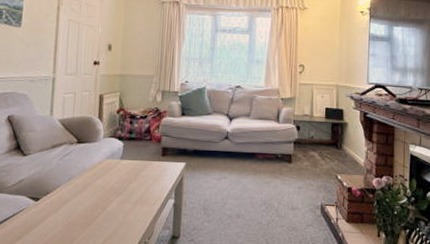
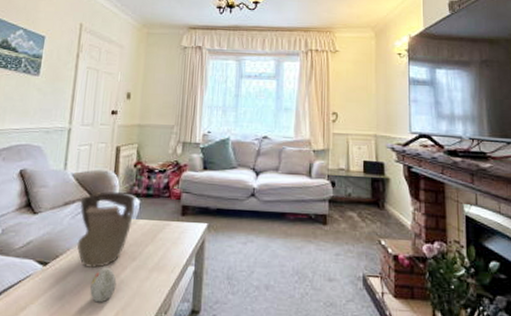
decorative bowl: none [63,135,121,203] -> present [76,191,138,269]
decorative egg: none [80,201,104,232] -> present [90,267,117,303]

